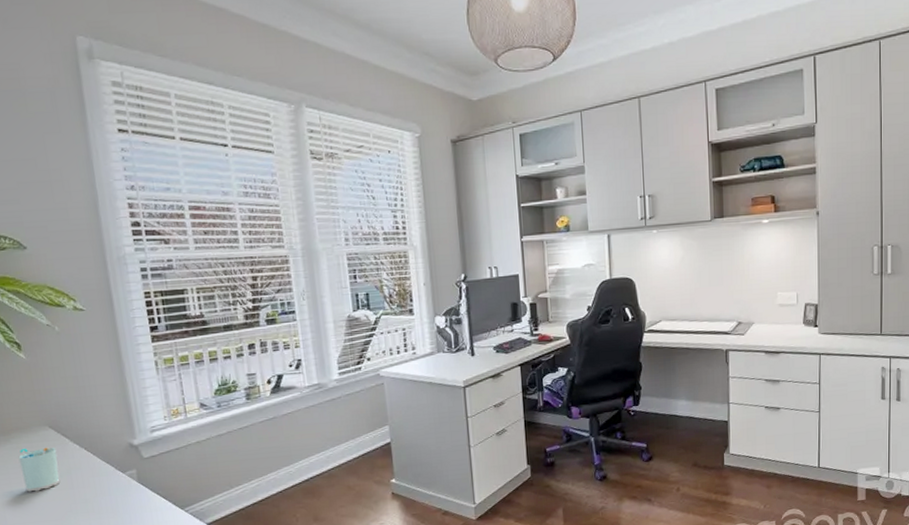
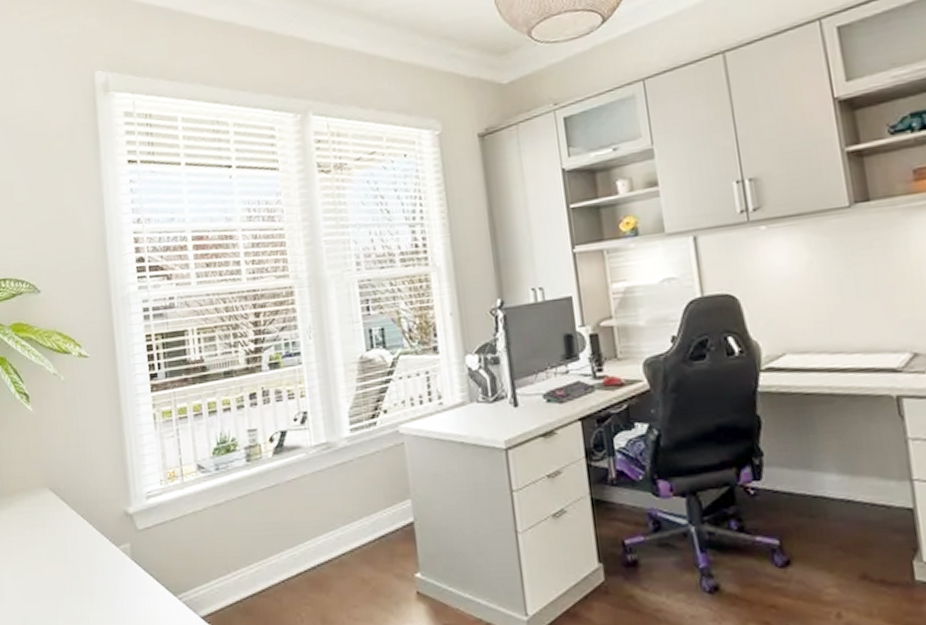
cup: present [18,447,61,492] -> none [19,512,57,564]

